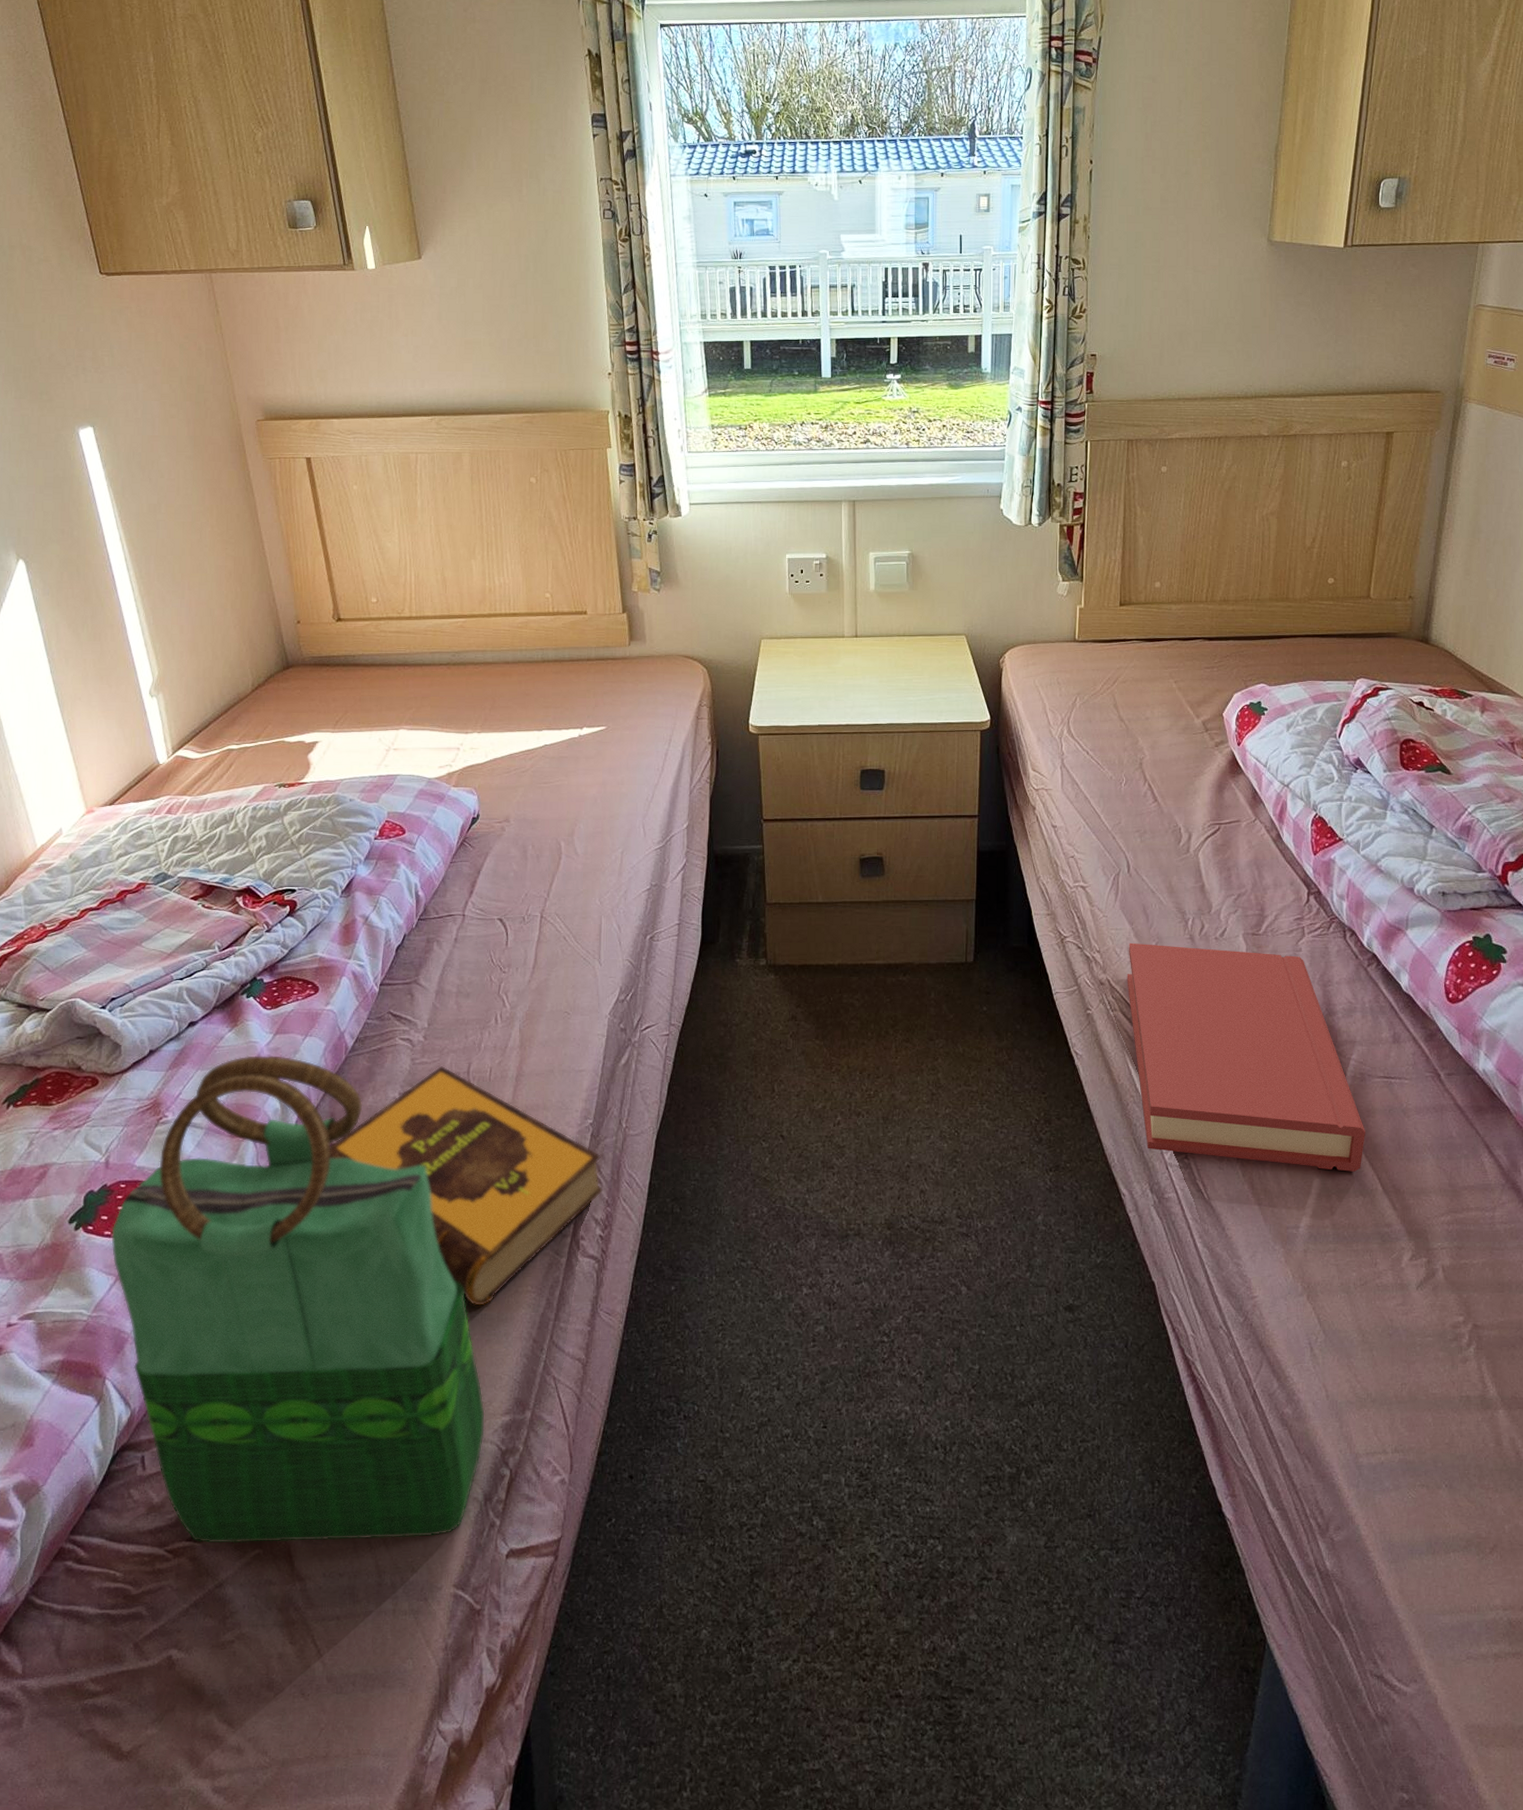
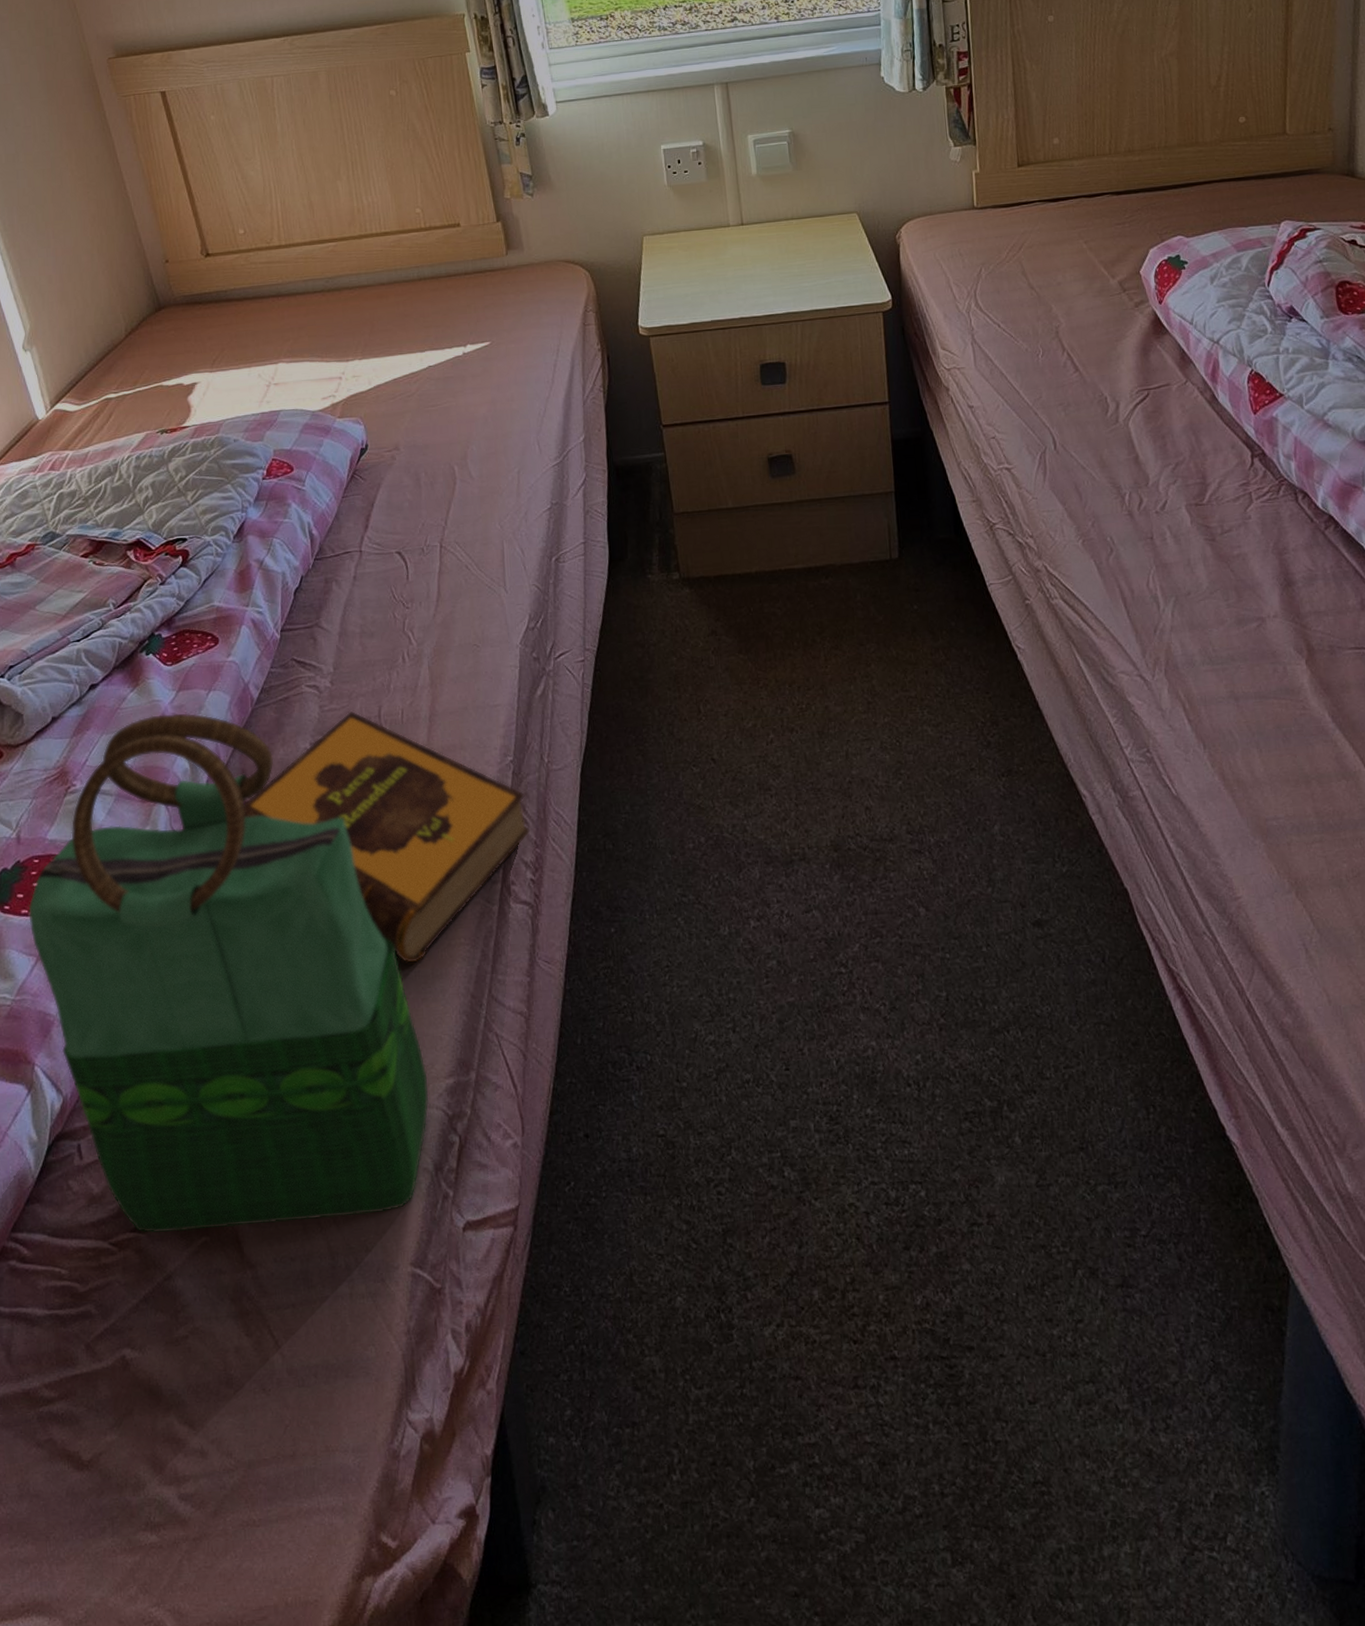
hardback book: present [1127,942,1365,1172] -> none [1063,523,1342,754]

